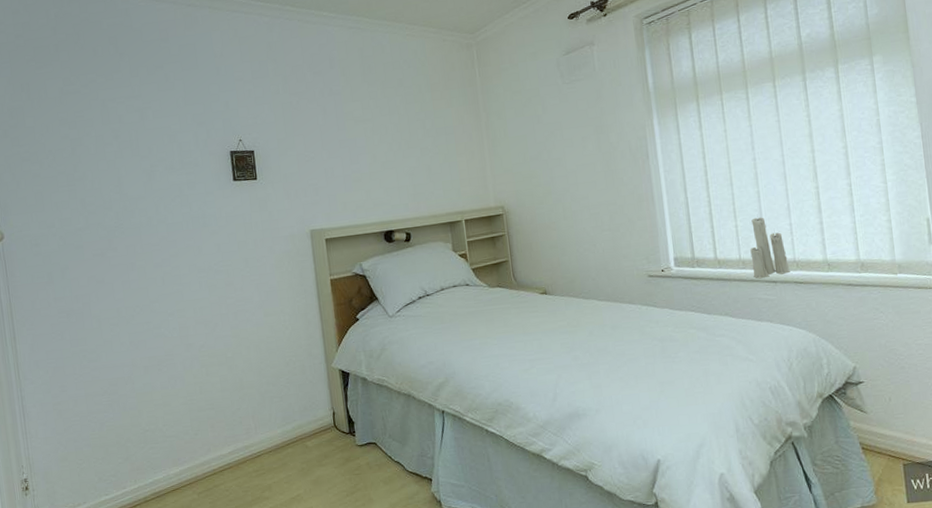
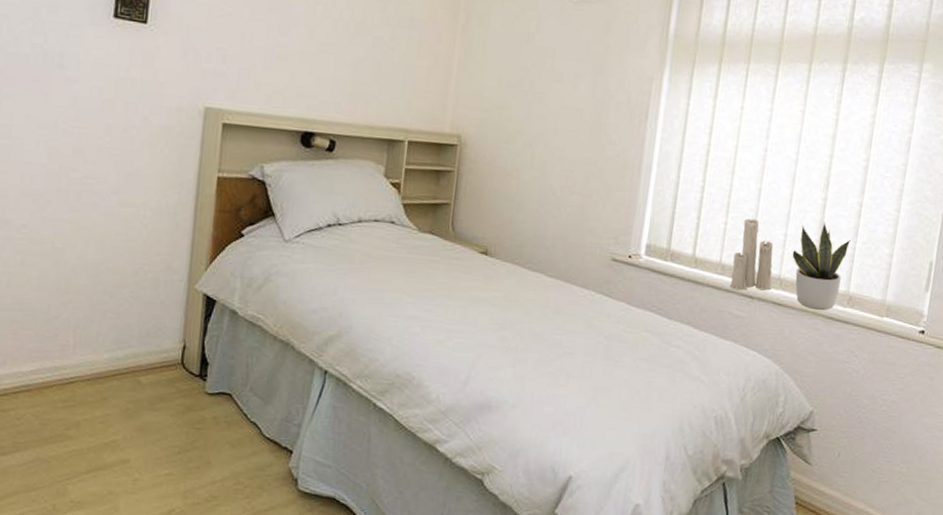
potted plant: none [800,205,851,281] -> present [792,221,851,311]

